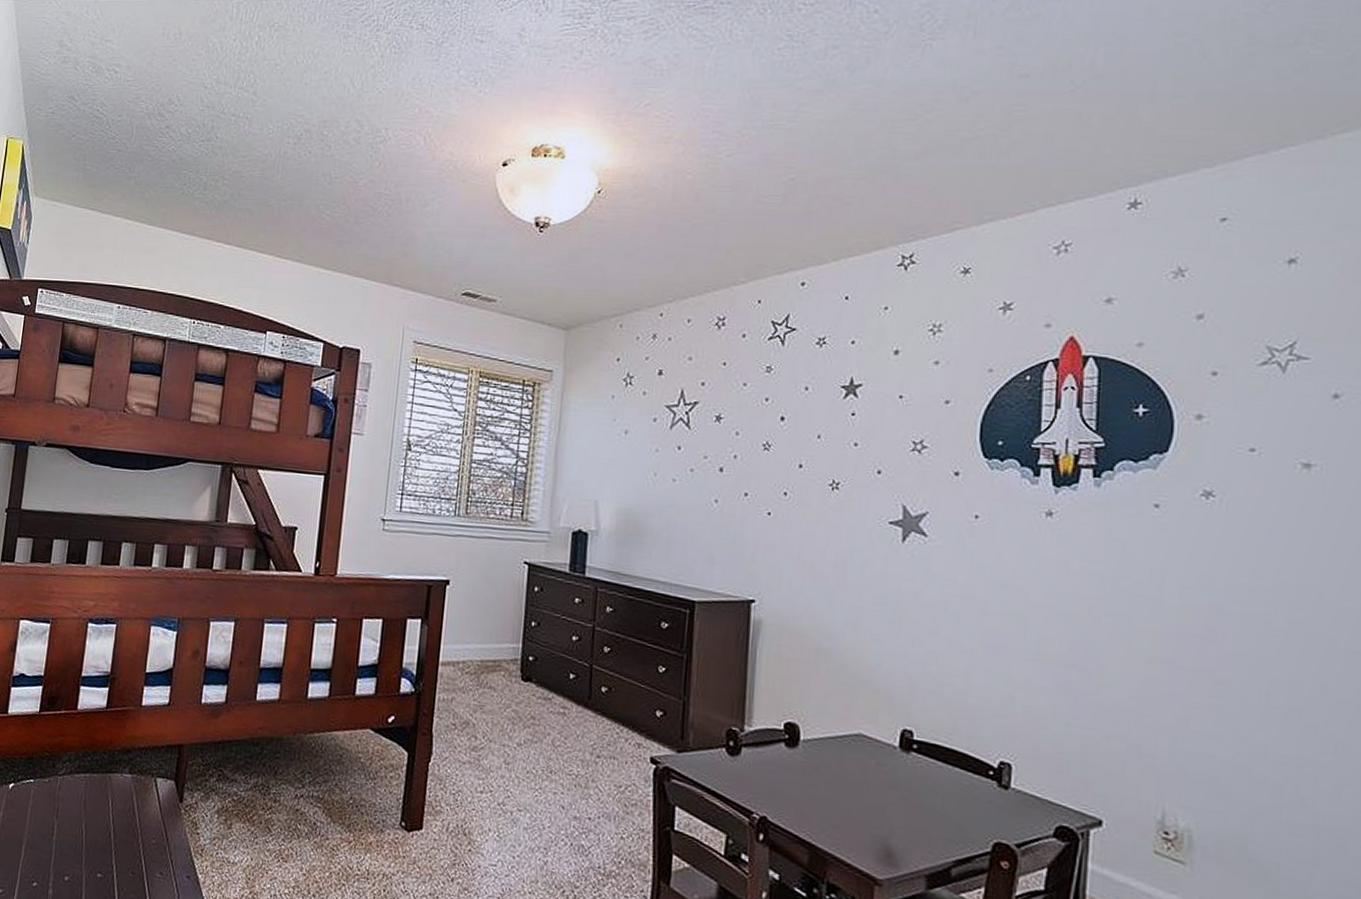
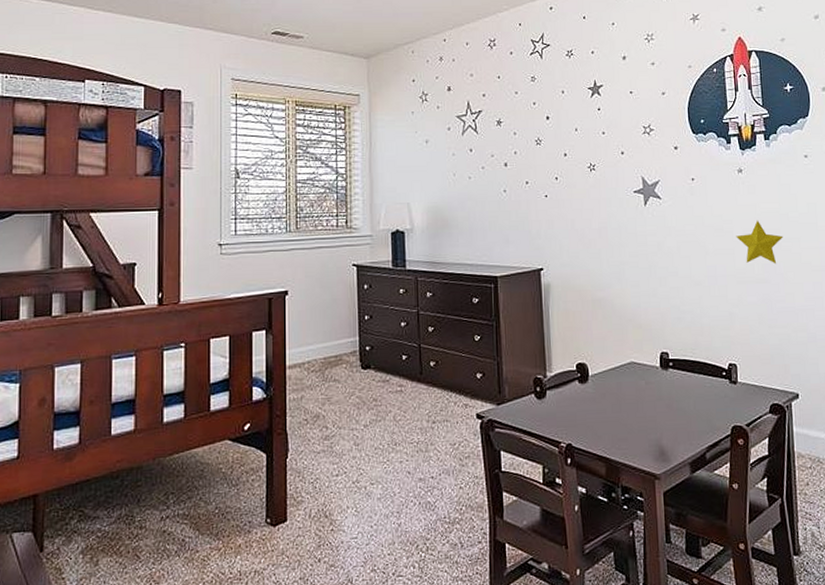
decorative star: none [1032,582,1106,644] -> present [736,220,783,264]

